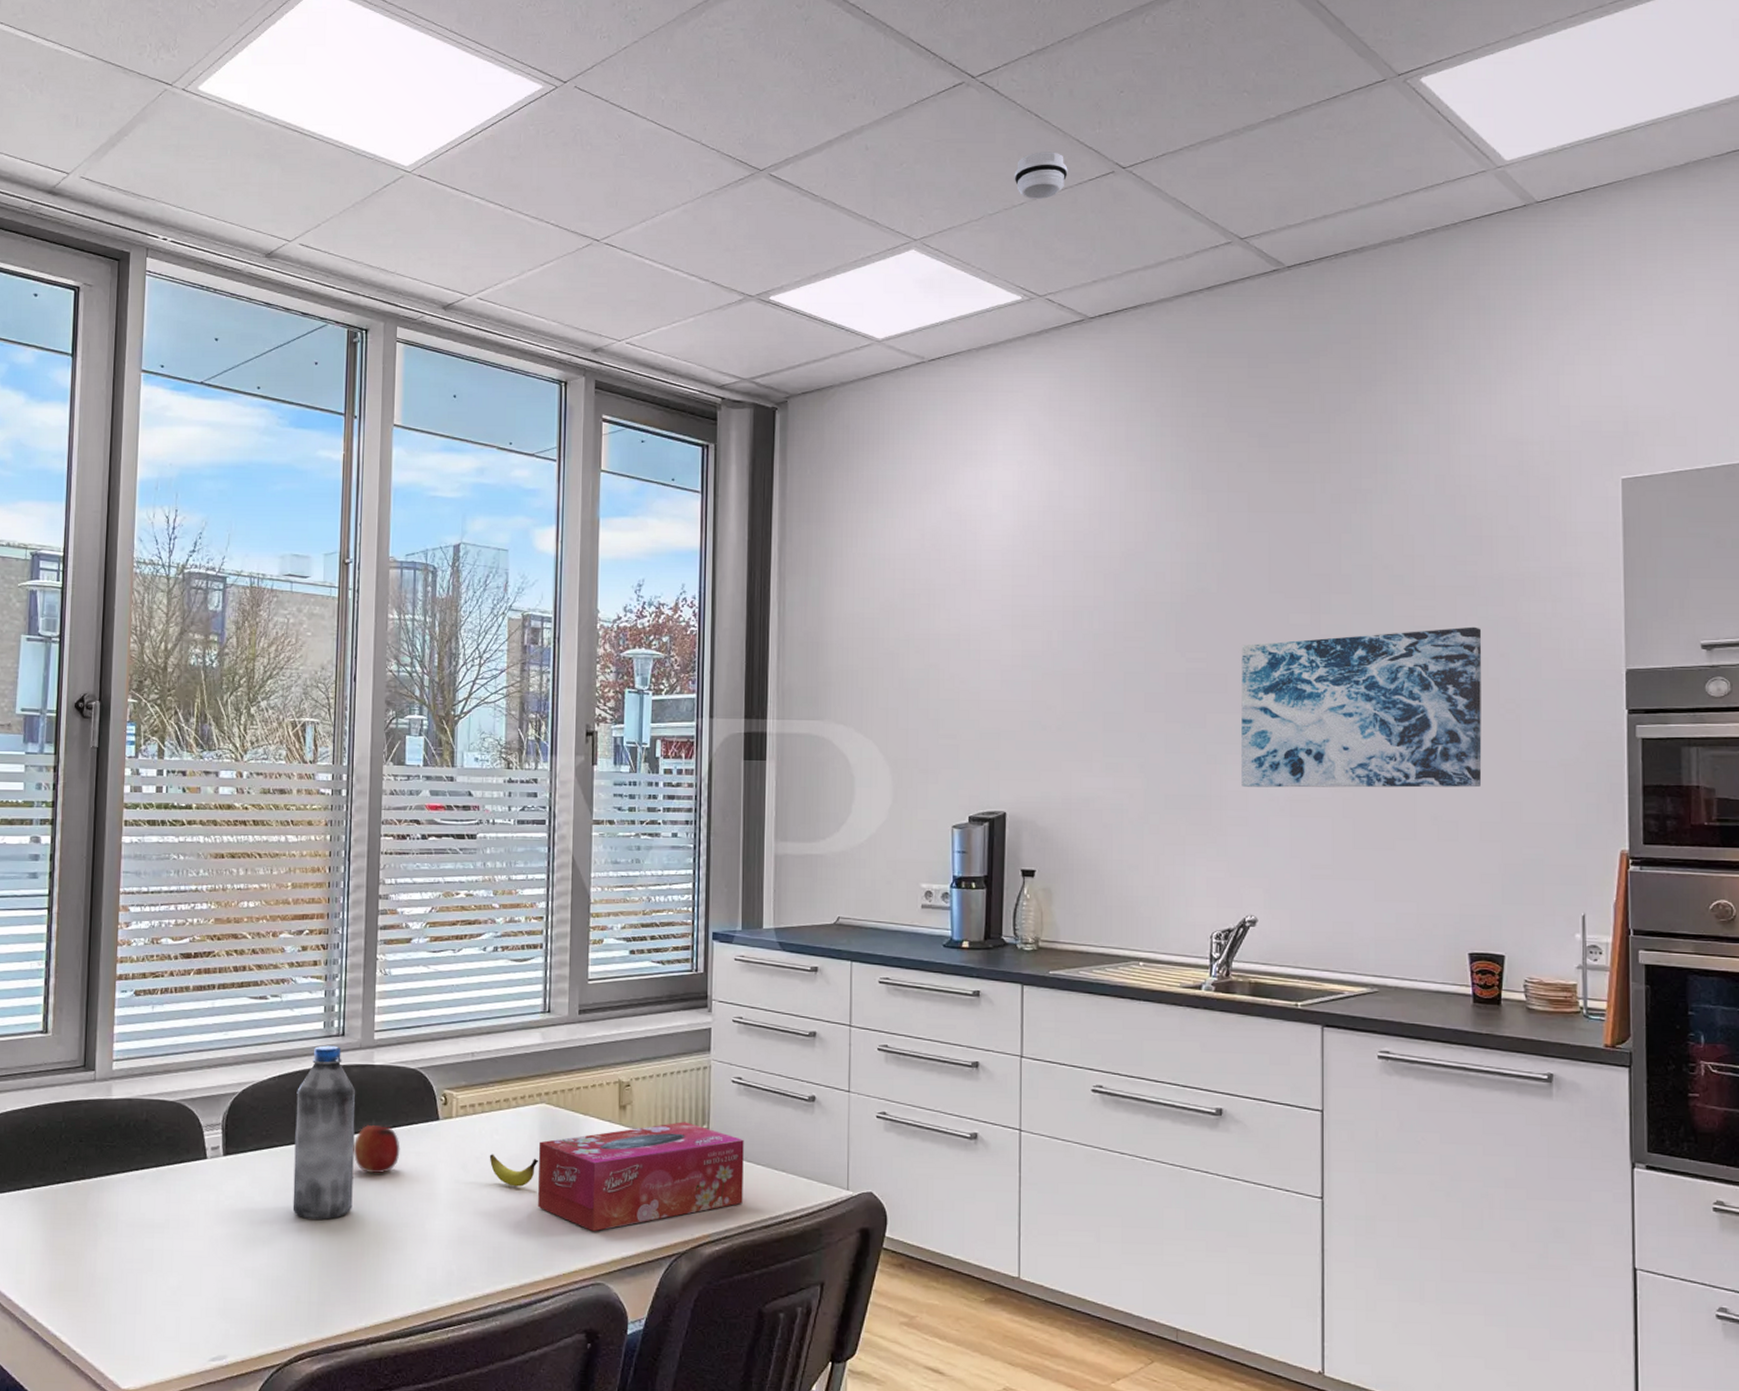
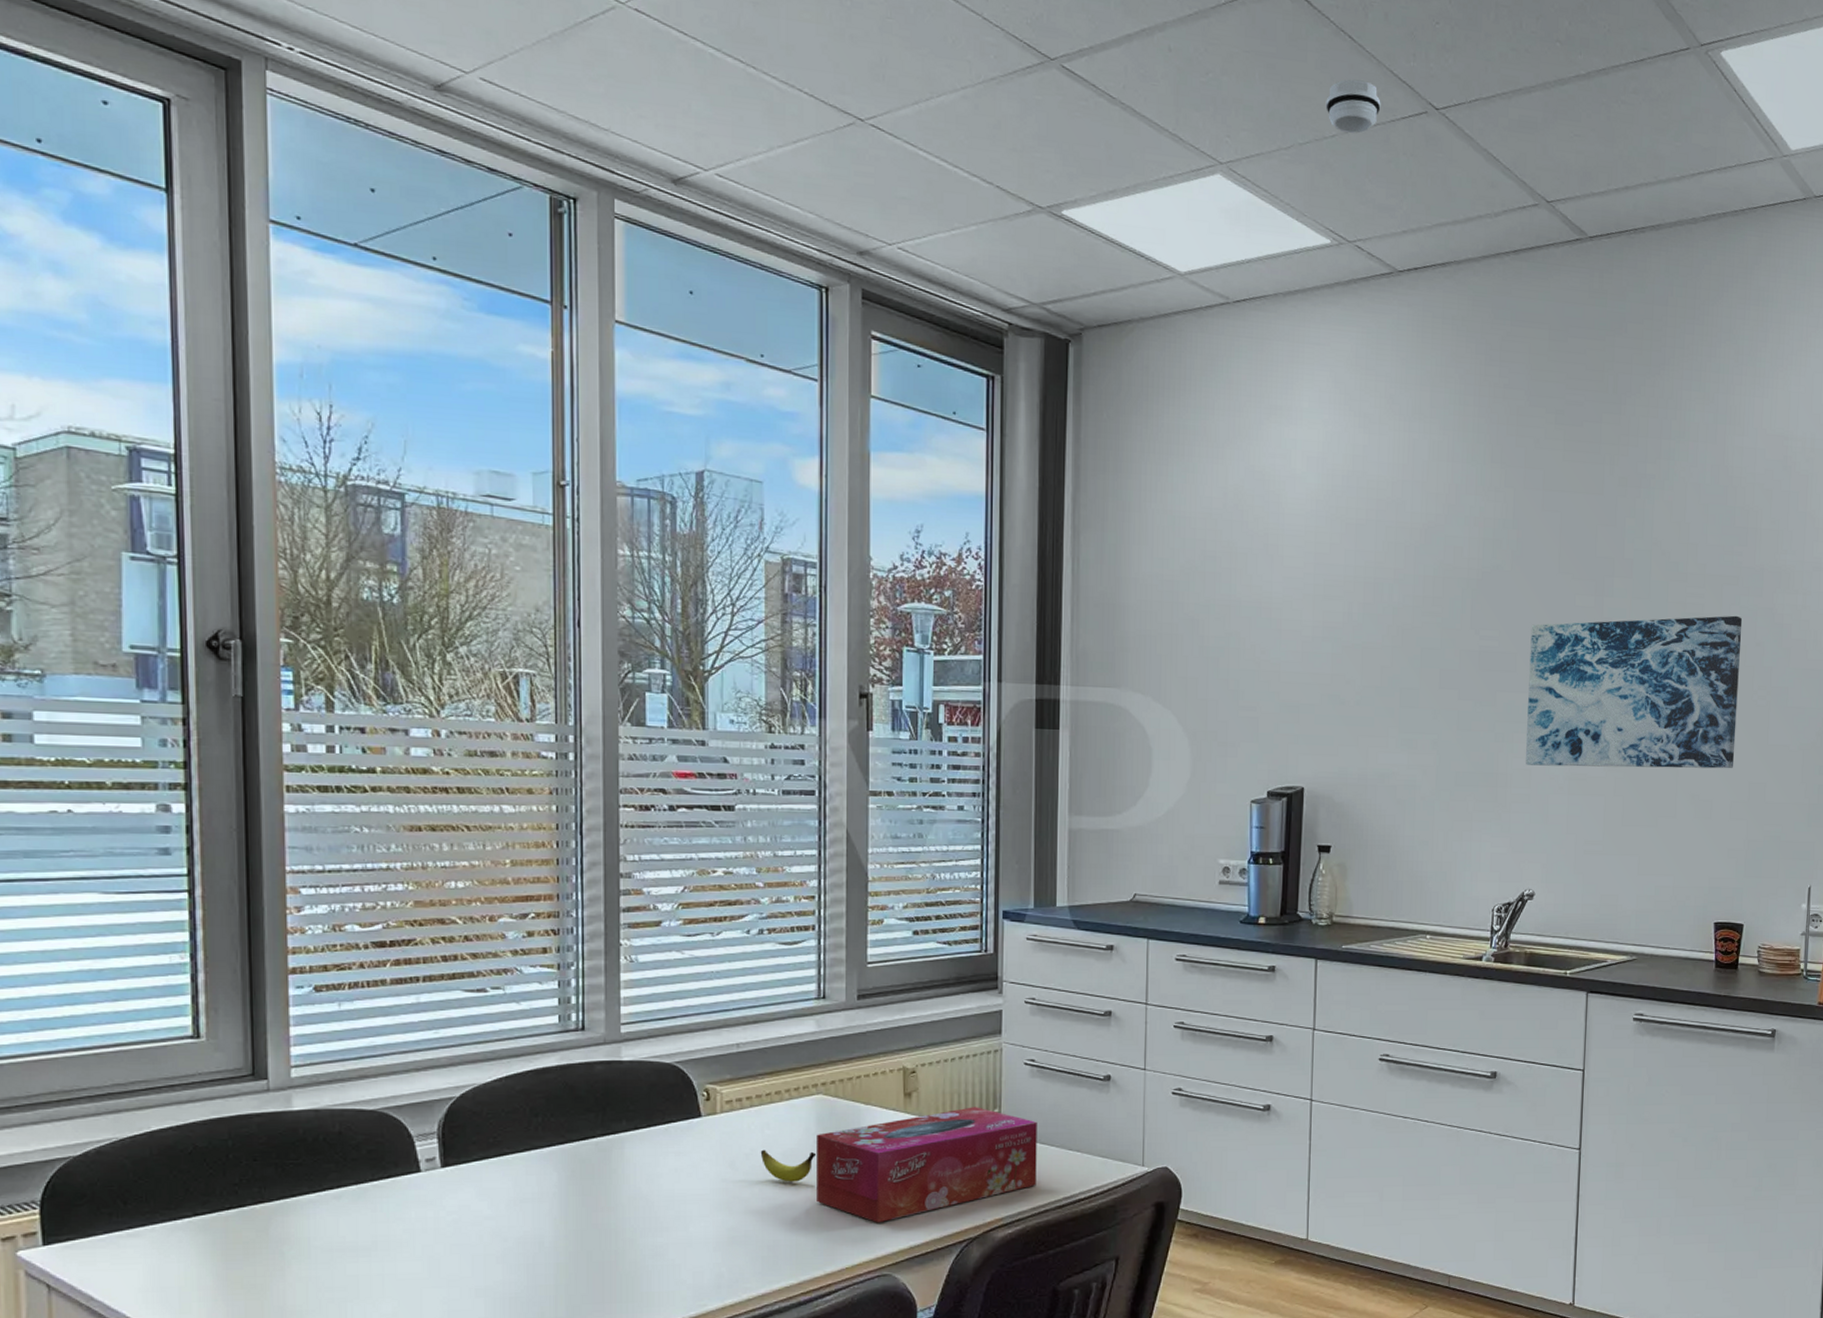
water bottle: present [292,1045,356,1220] -> none [529,1041,603,1230]
fruit: present [353,1125,400,1174] -> none [600,1126,657,1178]

